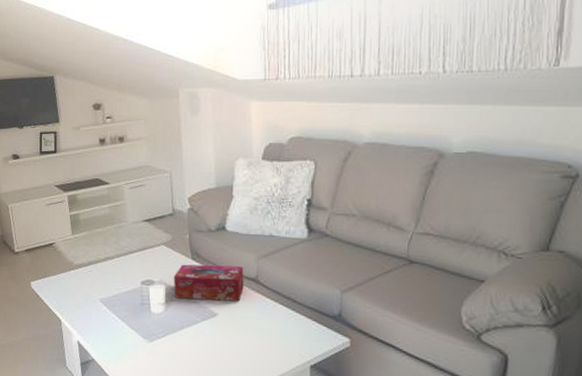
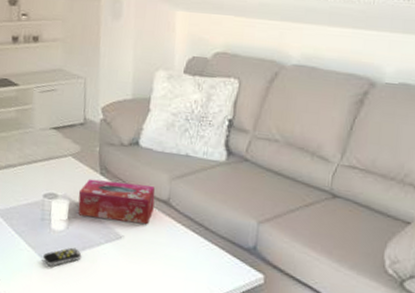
remote control: none [146,327,181,345] -> present [43,247,82,266]

